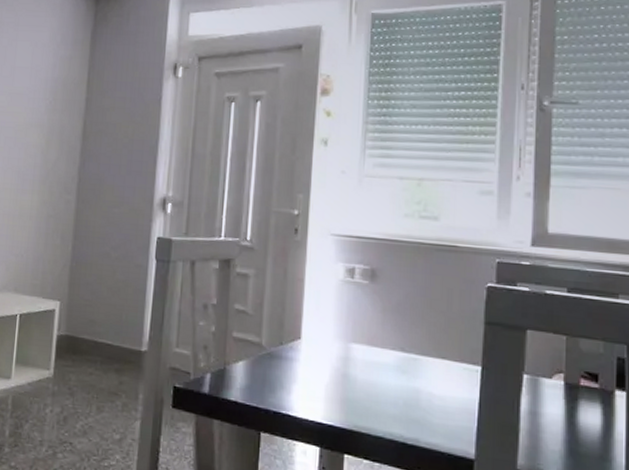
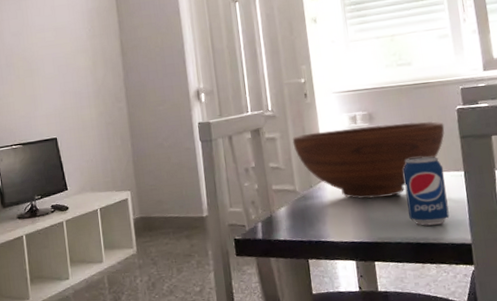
fruit bowl: none [268,277,467,378] -> present [292,120,445,199]
beverage can: none [399,335,456,427] -> present [403,156,450,226]

